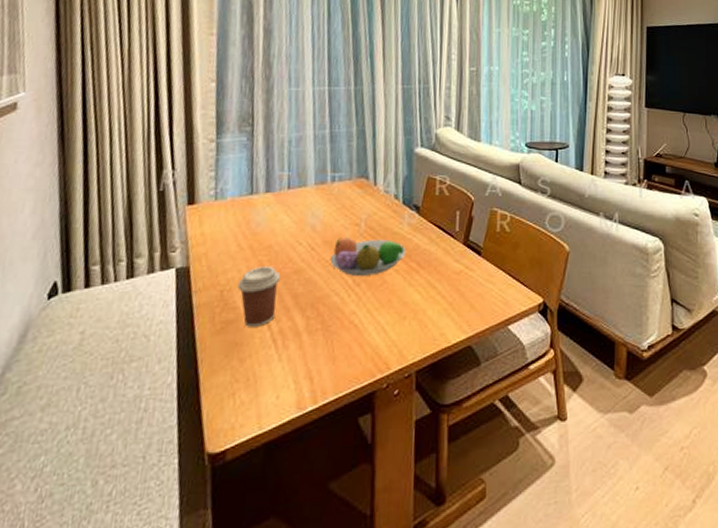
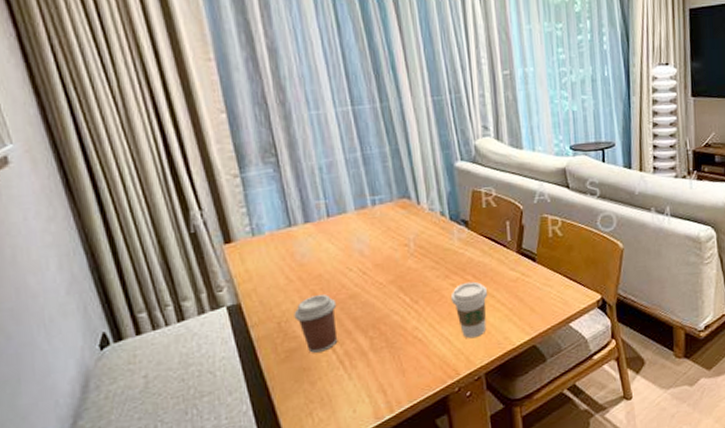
fruit bowl: present [330,238,406,276] -> none [384,256,460,295]
coffee cup: none [392,269,430,331] -> present [450,281,488,339]

